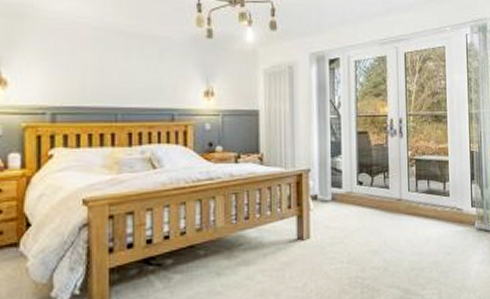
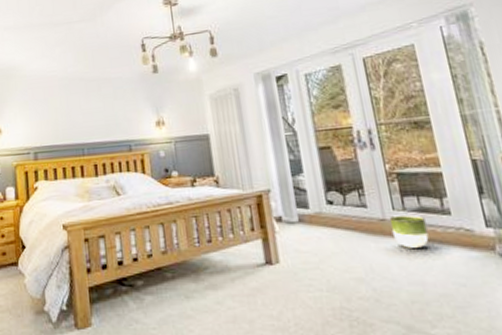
planter: none [404,195,431,224] -> present [389,214,429,248]

